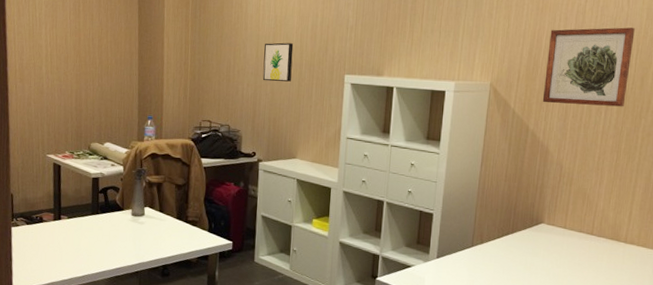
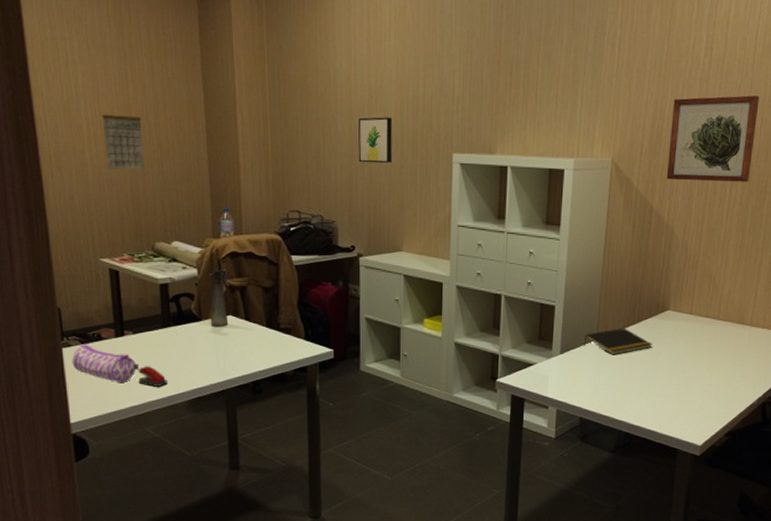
pencil case: none [18,225,71,259] -> present [72,344,139,382]
calendar: none [58,37,89,83] -> present [102,114,144,170]
stapler: none [69,246,93,265] -> present [138,366,169,387]
notepad: none [459,237,526,263] -> present [583,328,652,355]

